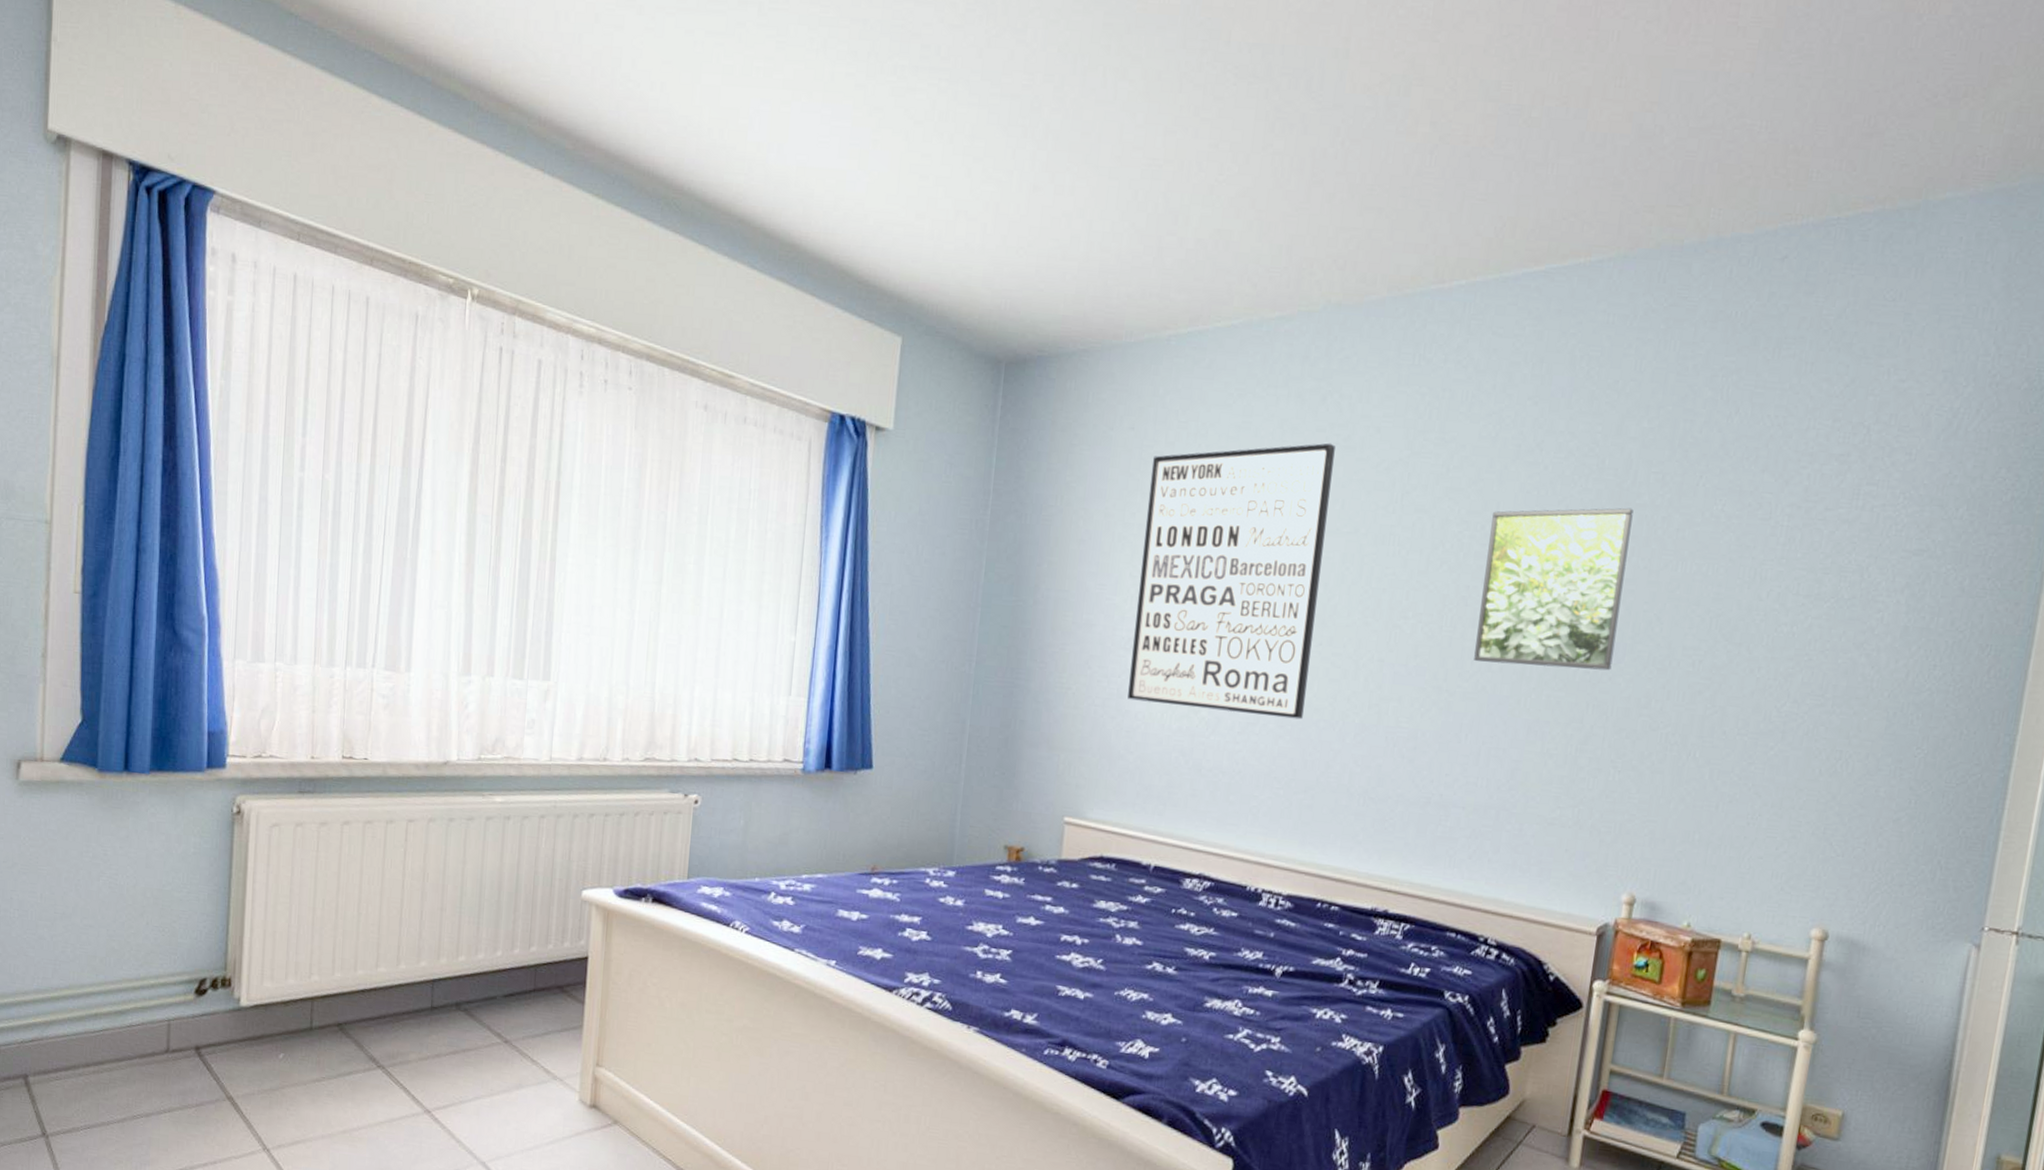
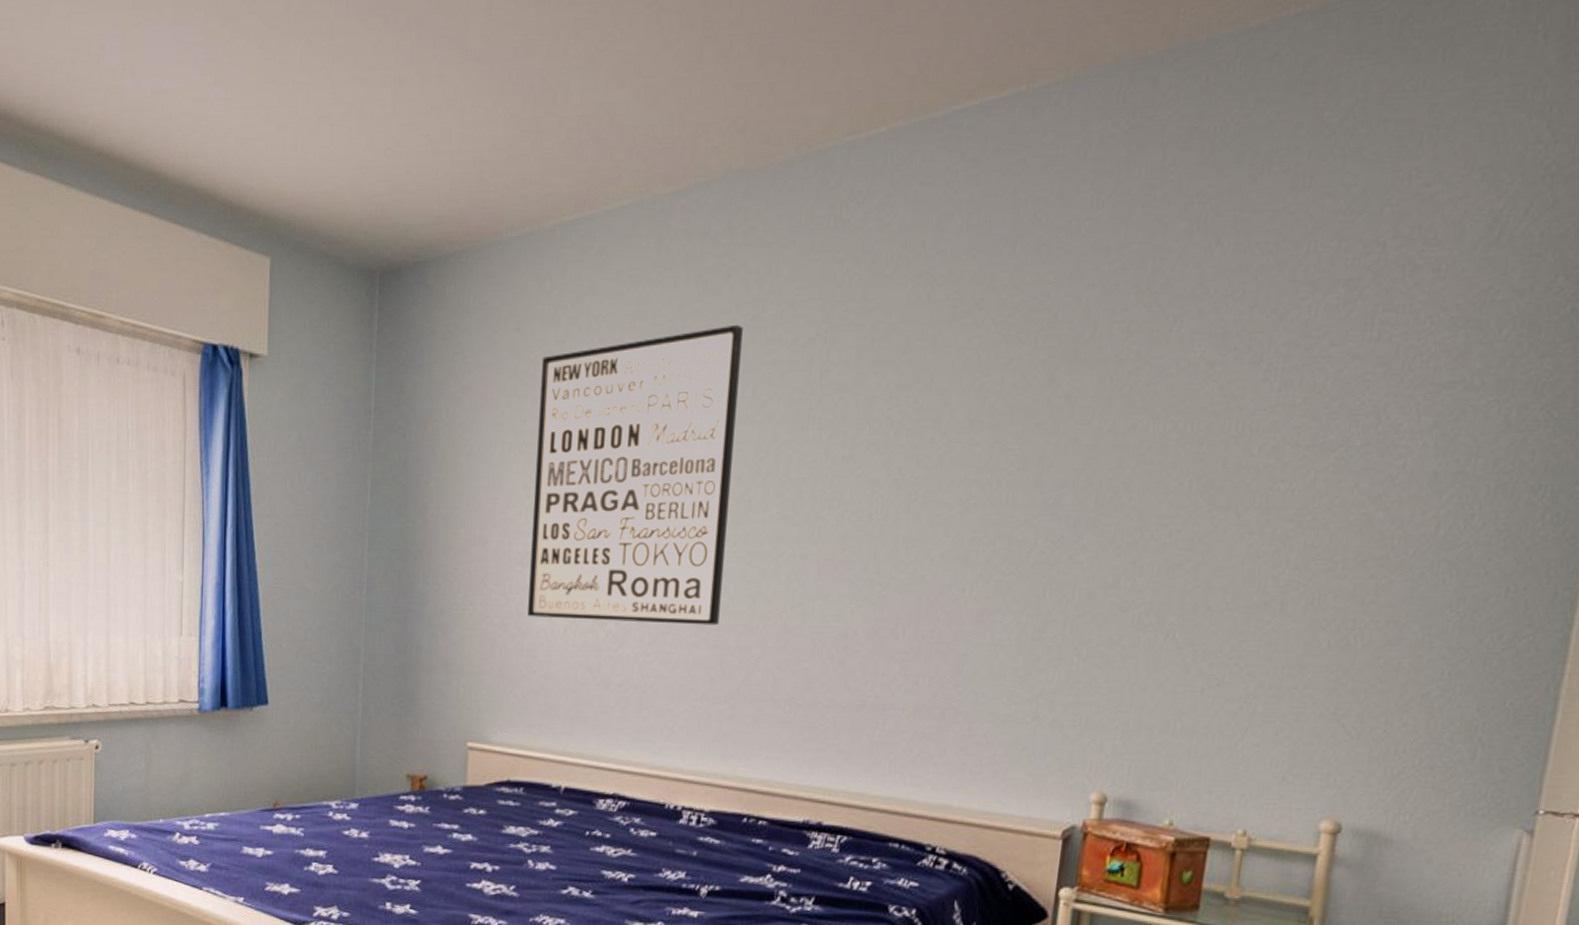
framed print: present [1474,507,1634,671] -> none [910,364,1094,550]

